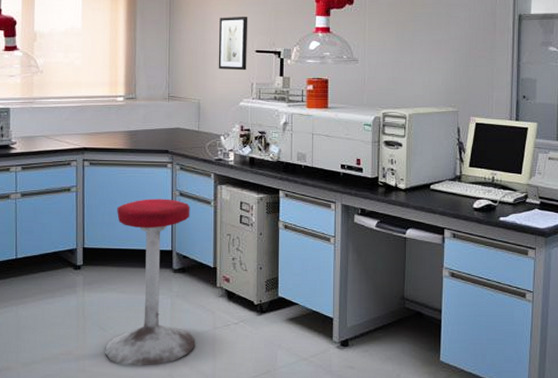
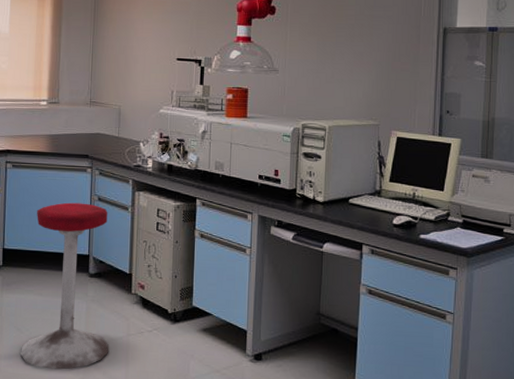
wall art: present [218,16,248,71] -> none [139,24,171,78]

